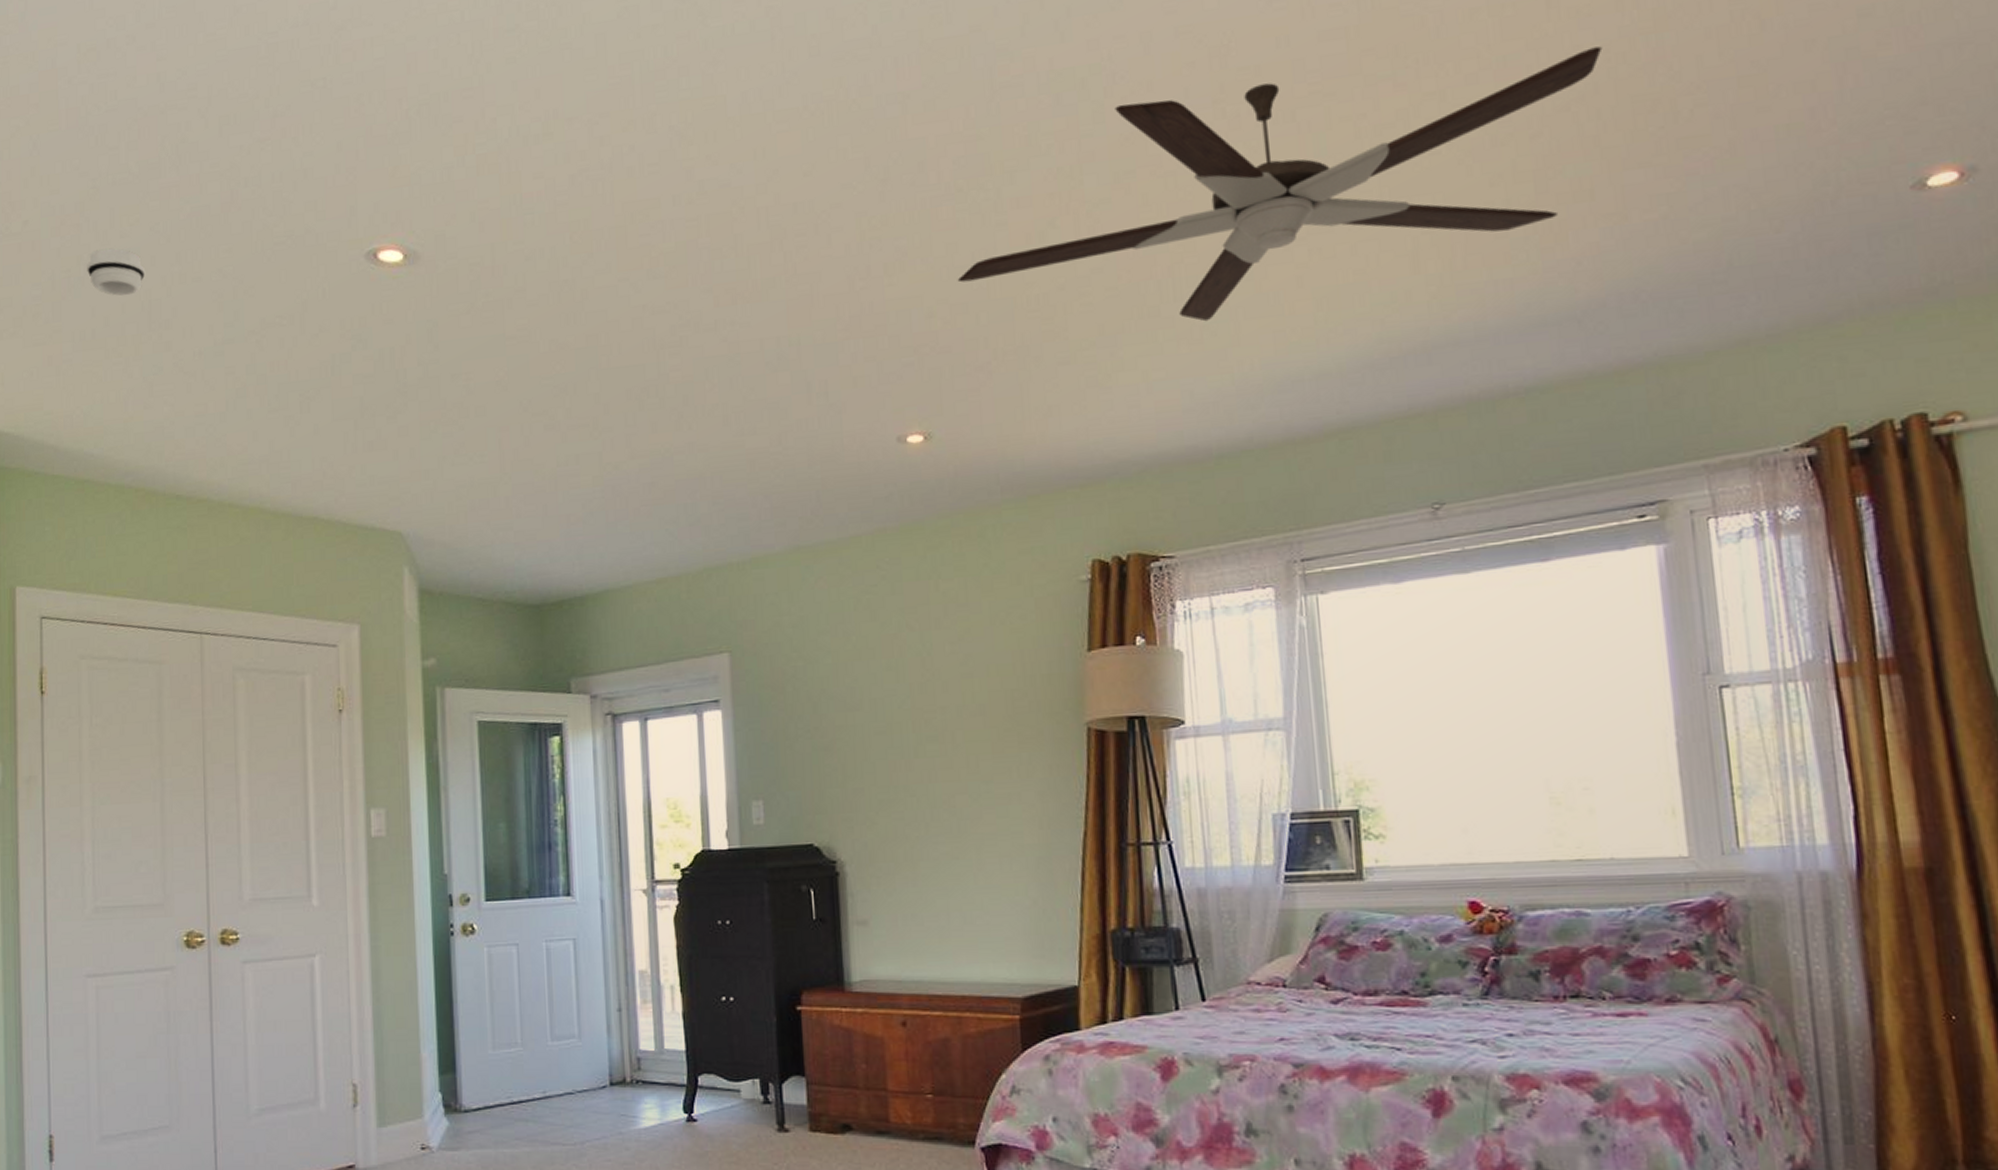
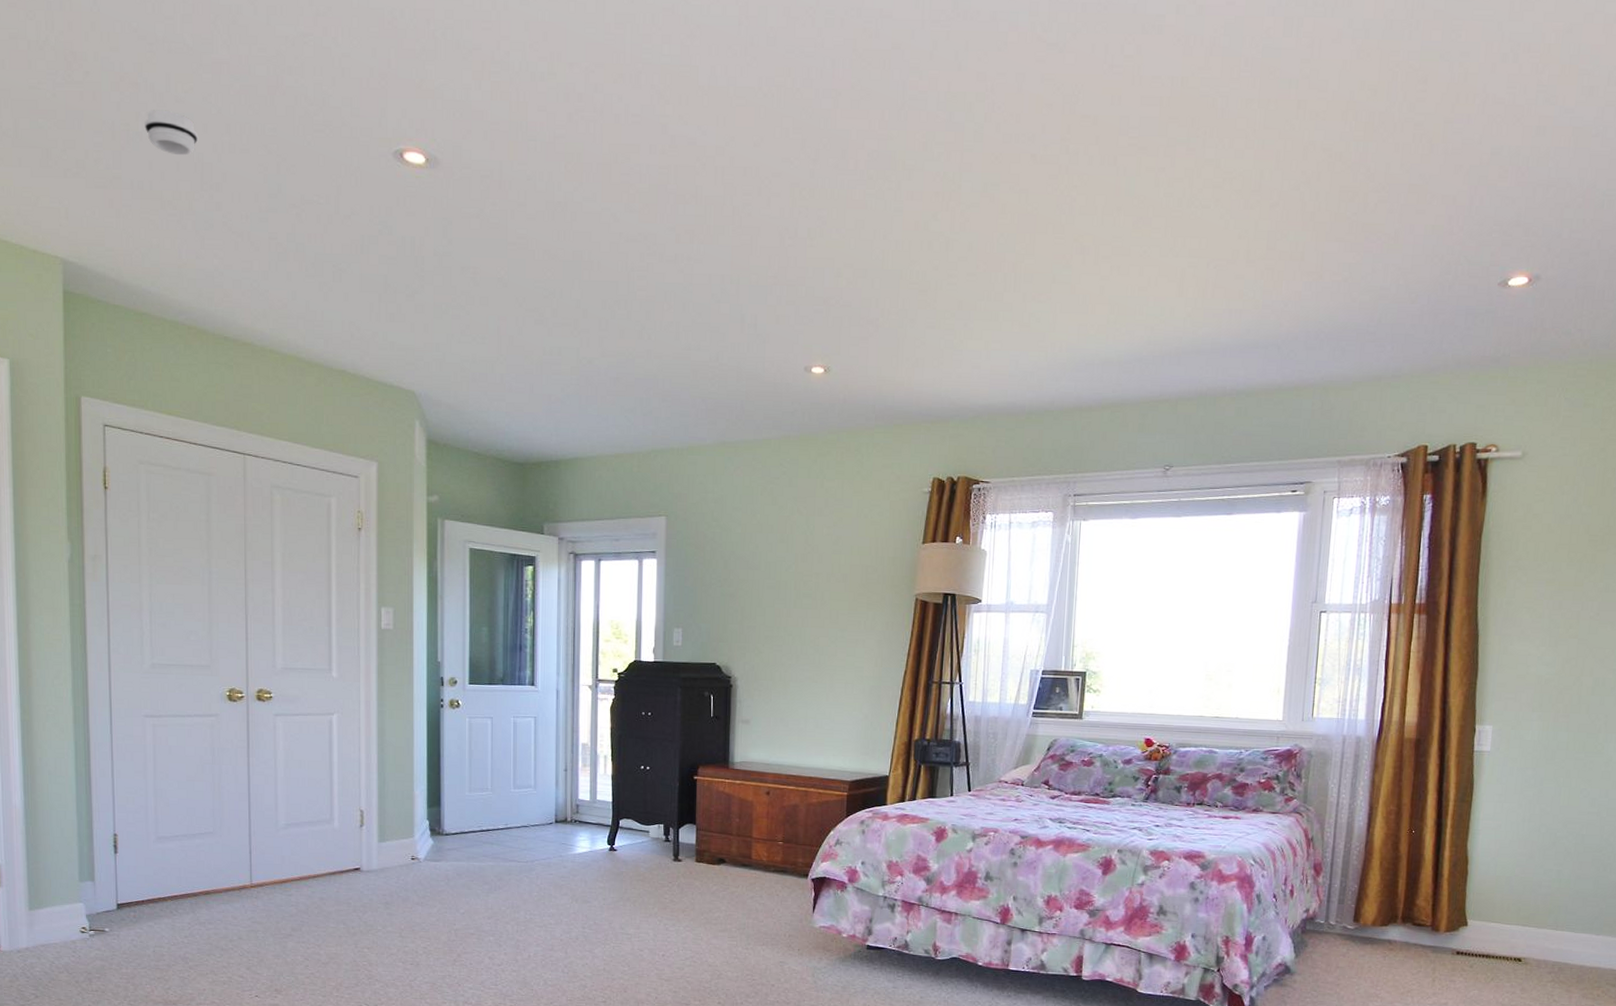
ceiling fan: present [957,46,1603,322] -> none [861,129,1328,310]

